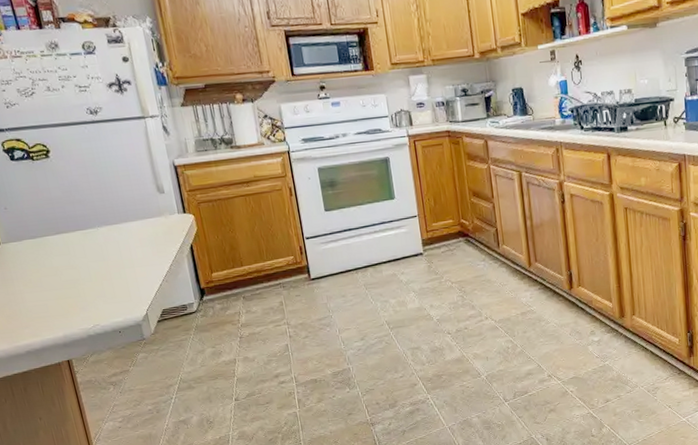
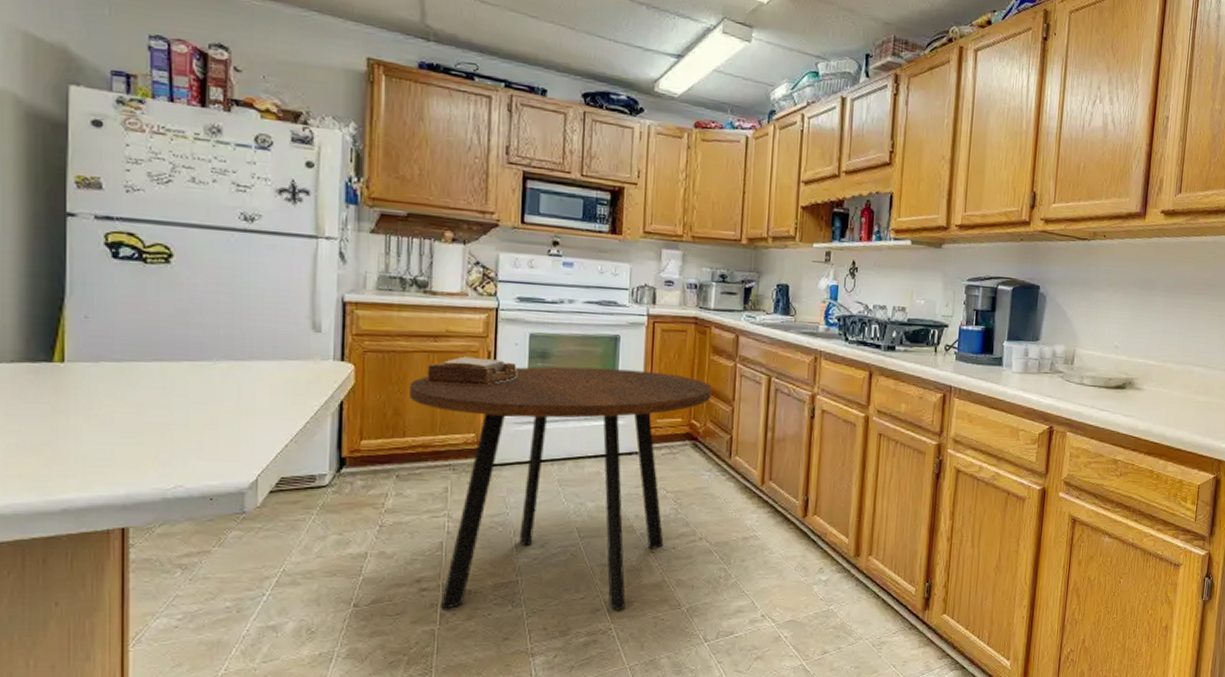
dining table: none [237,183,474,396] -> present [410,366,712,611]
napkin holder: none [247,193,315,220] -> present [427,356,517,386]

